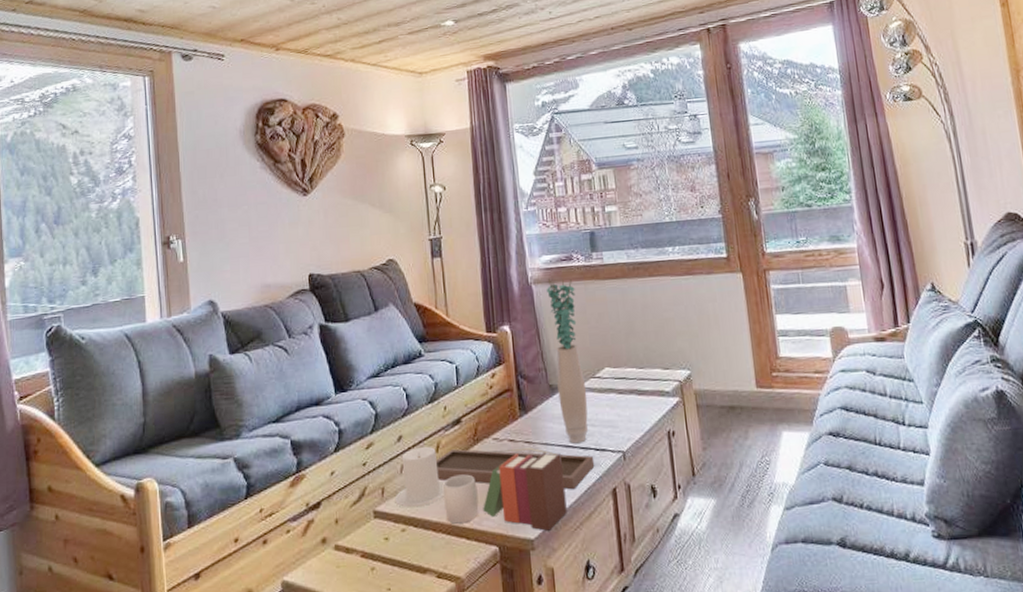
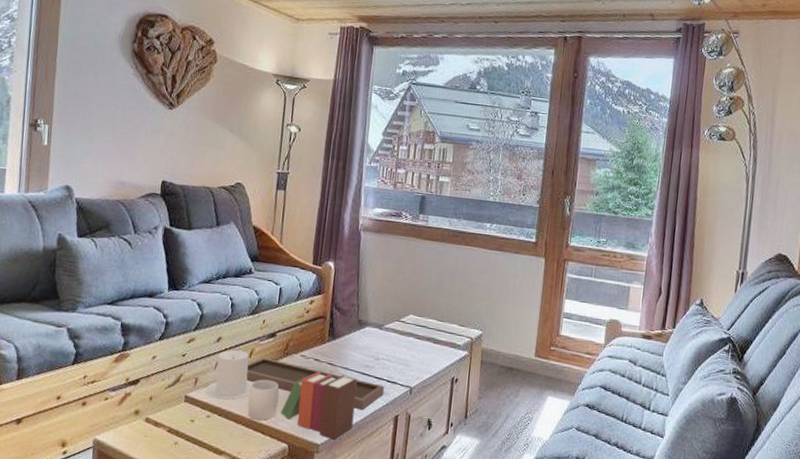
vase: present [547,278,588,444] -> none [364,229,398,374]

